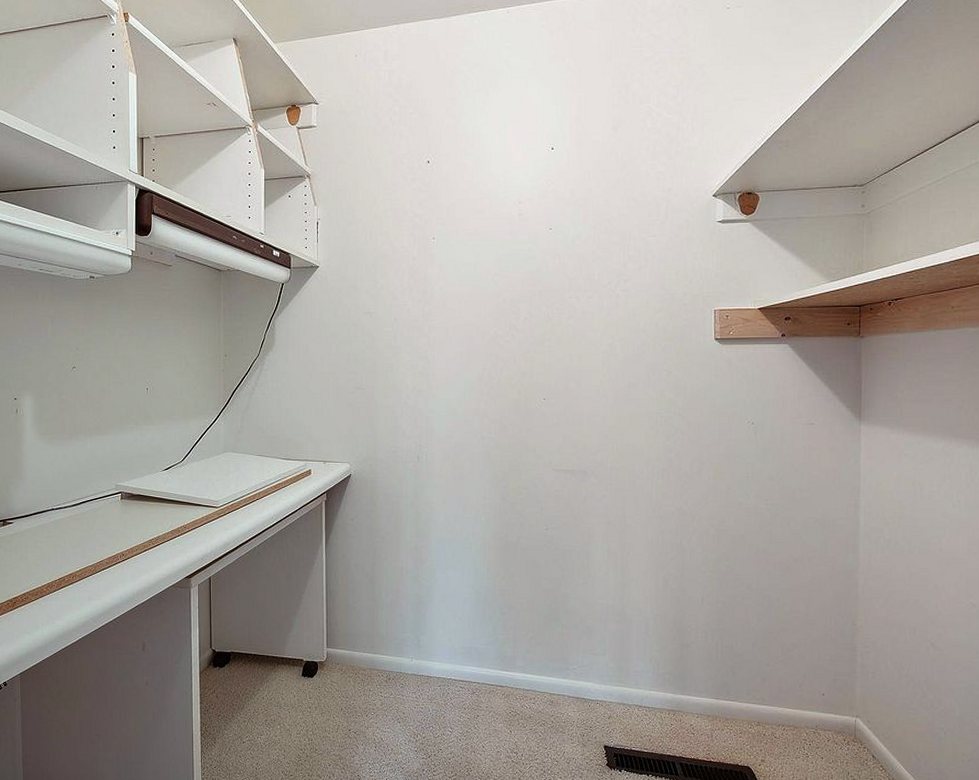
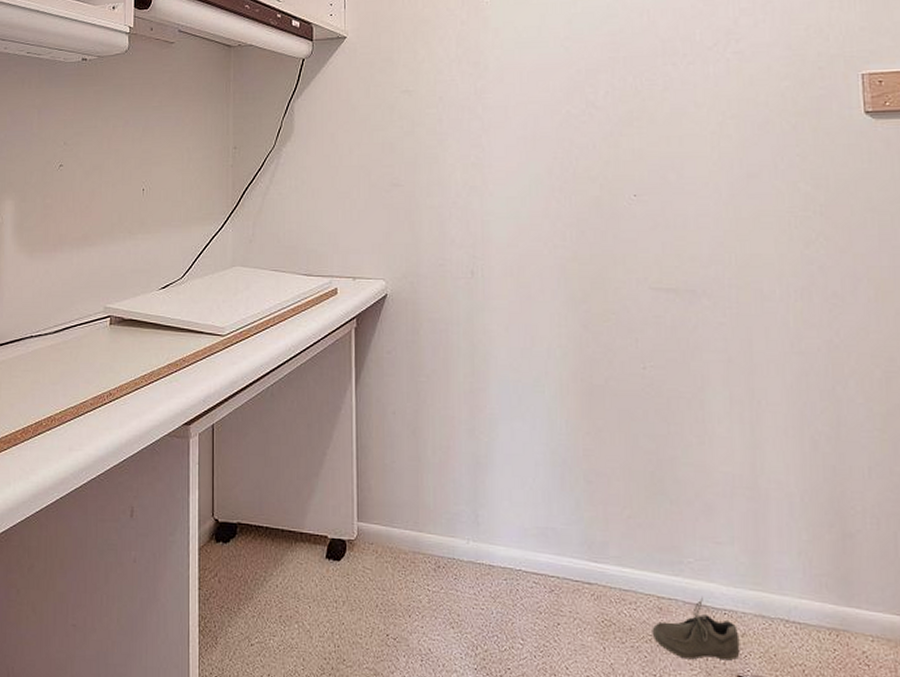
shoe: none [545,691,607,736] -> present [652,596,740,661]

